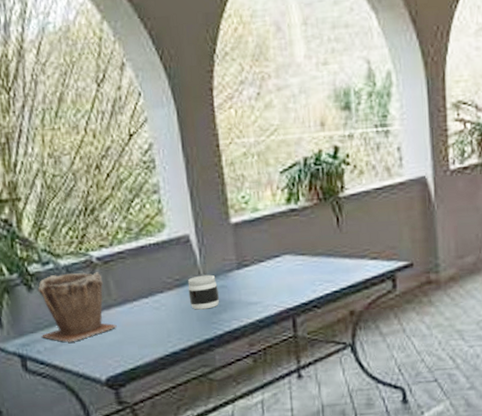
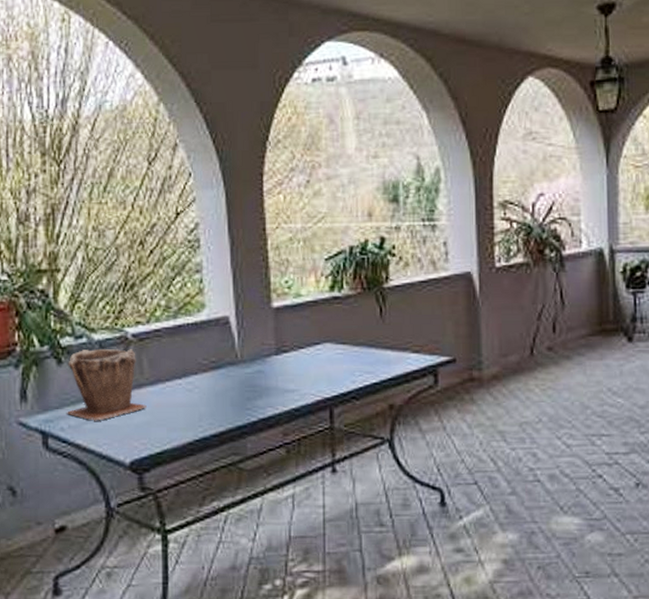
jar: present [187,274,220,310] -> none [223,358,256,394]

